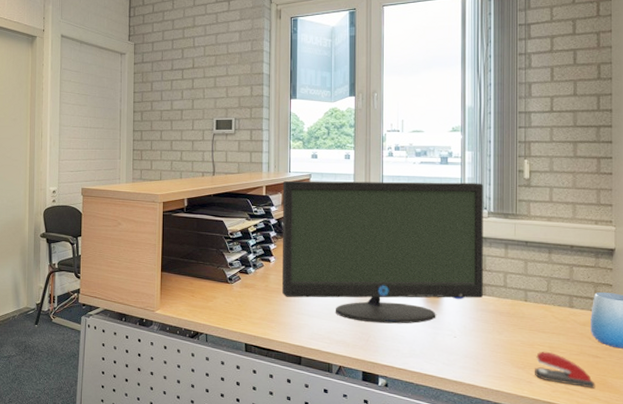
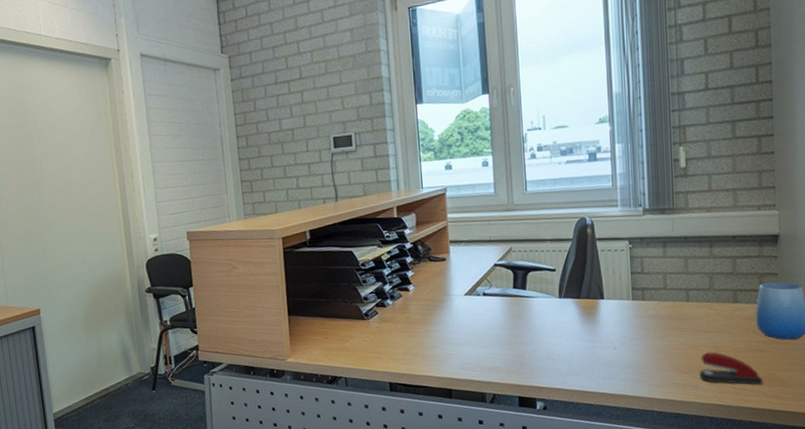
monitor: present [282,180,484,324] -> none [415,178,643,344]

